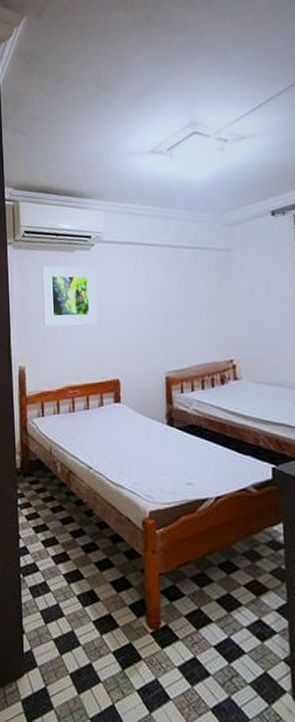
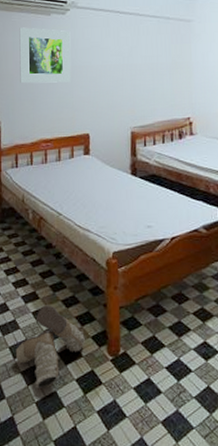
boots: none [46,567,121,659] -> present [15,305,85,388]

